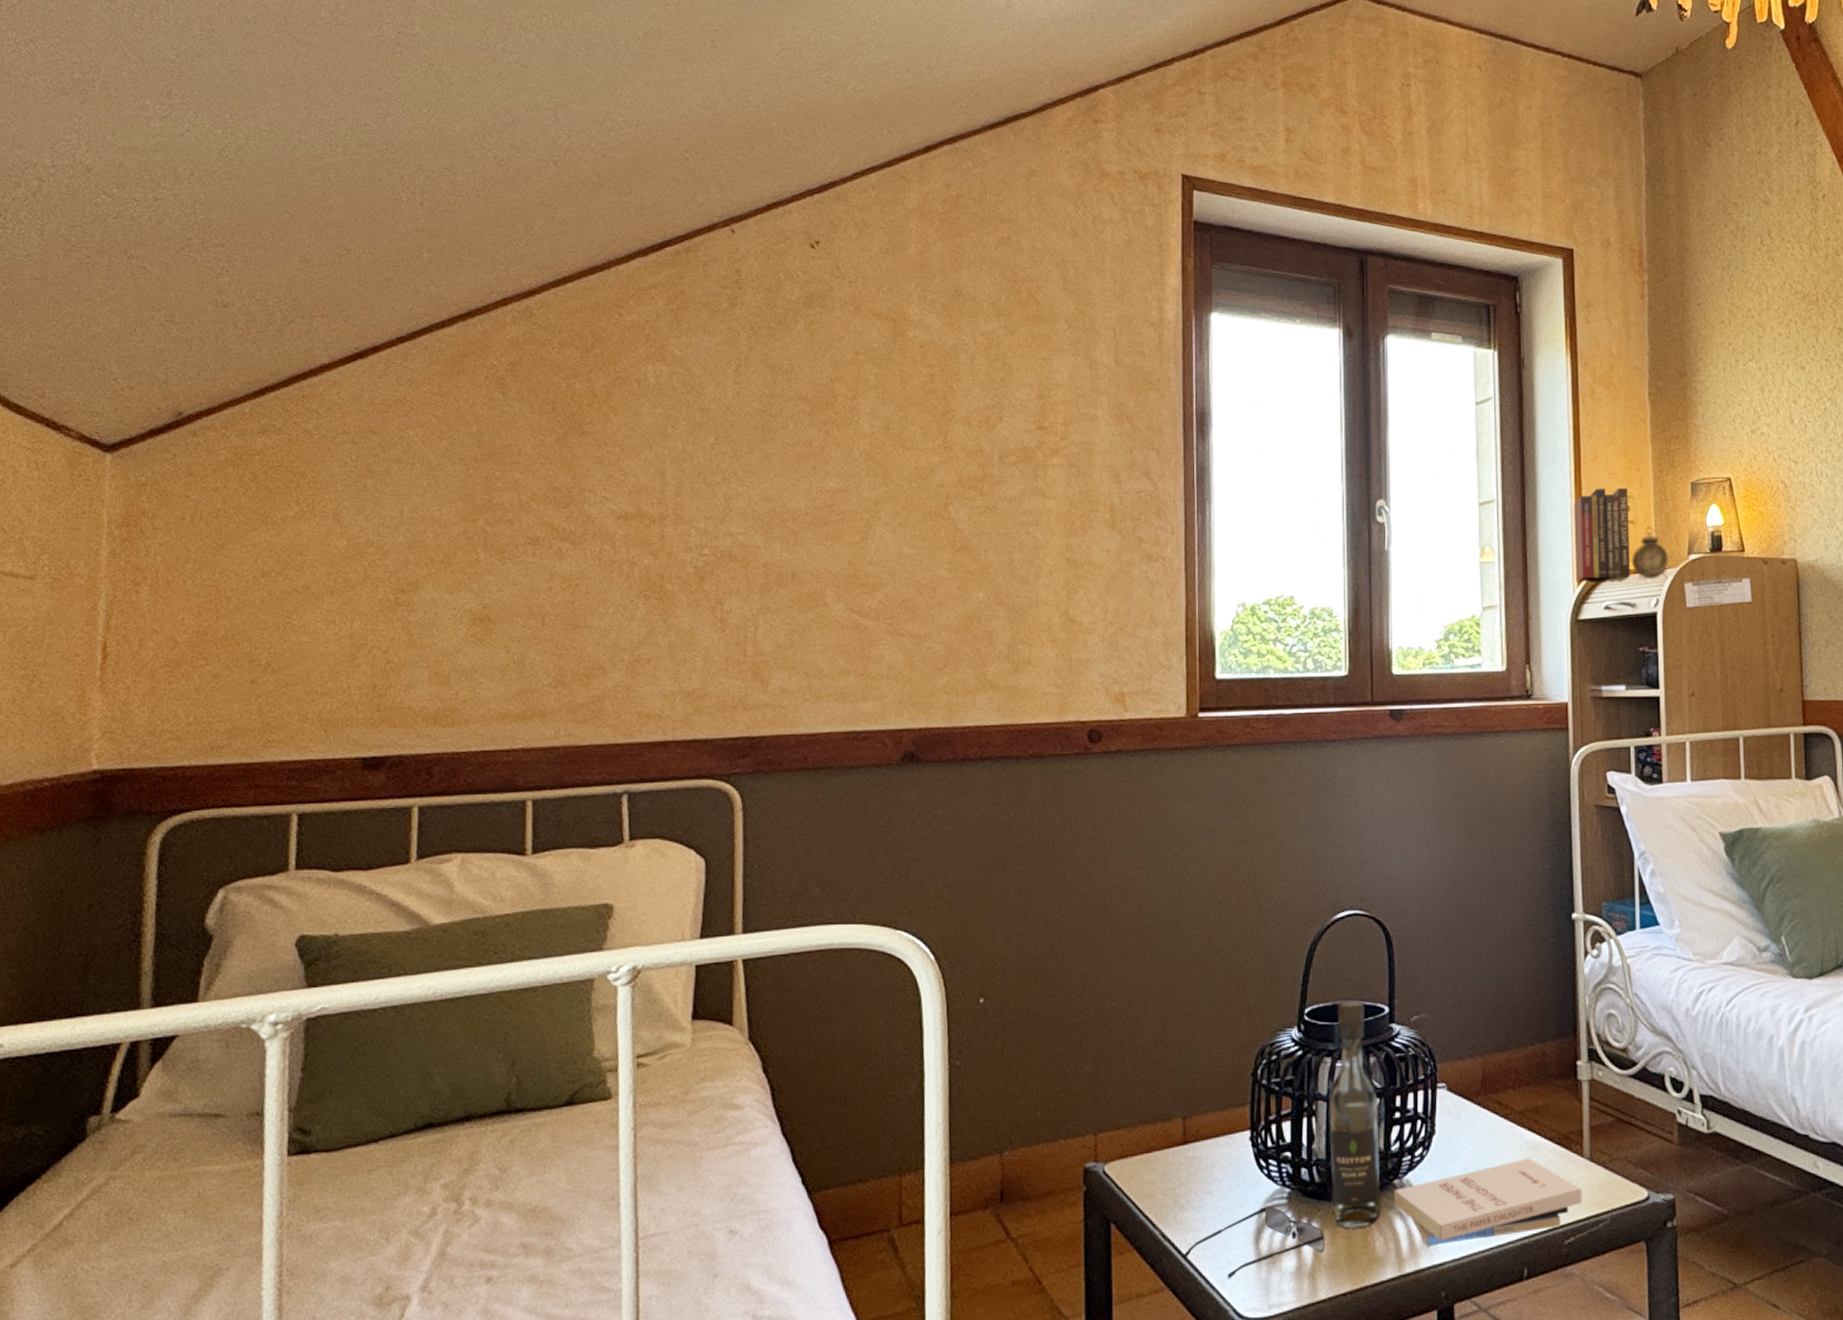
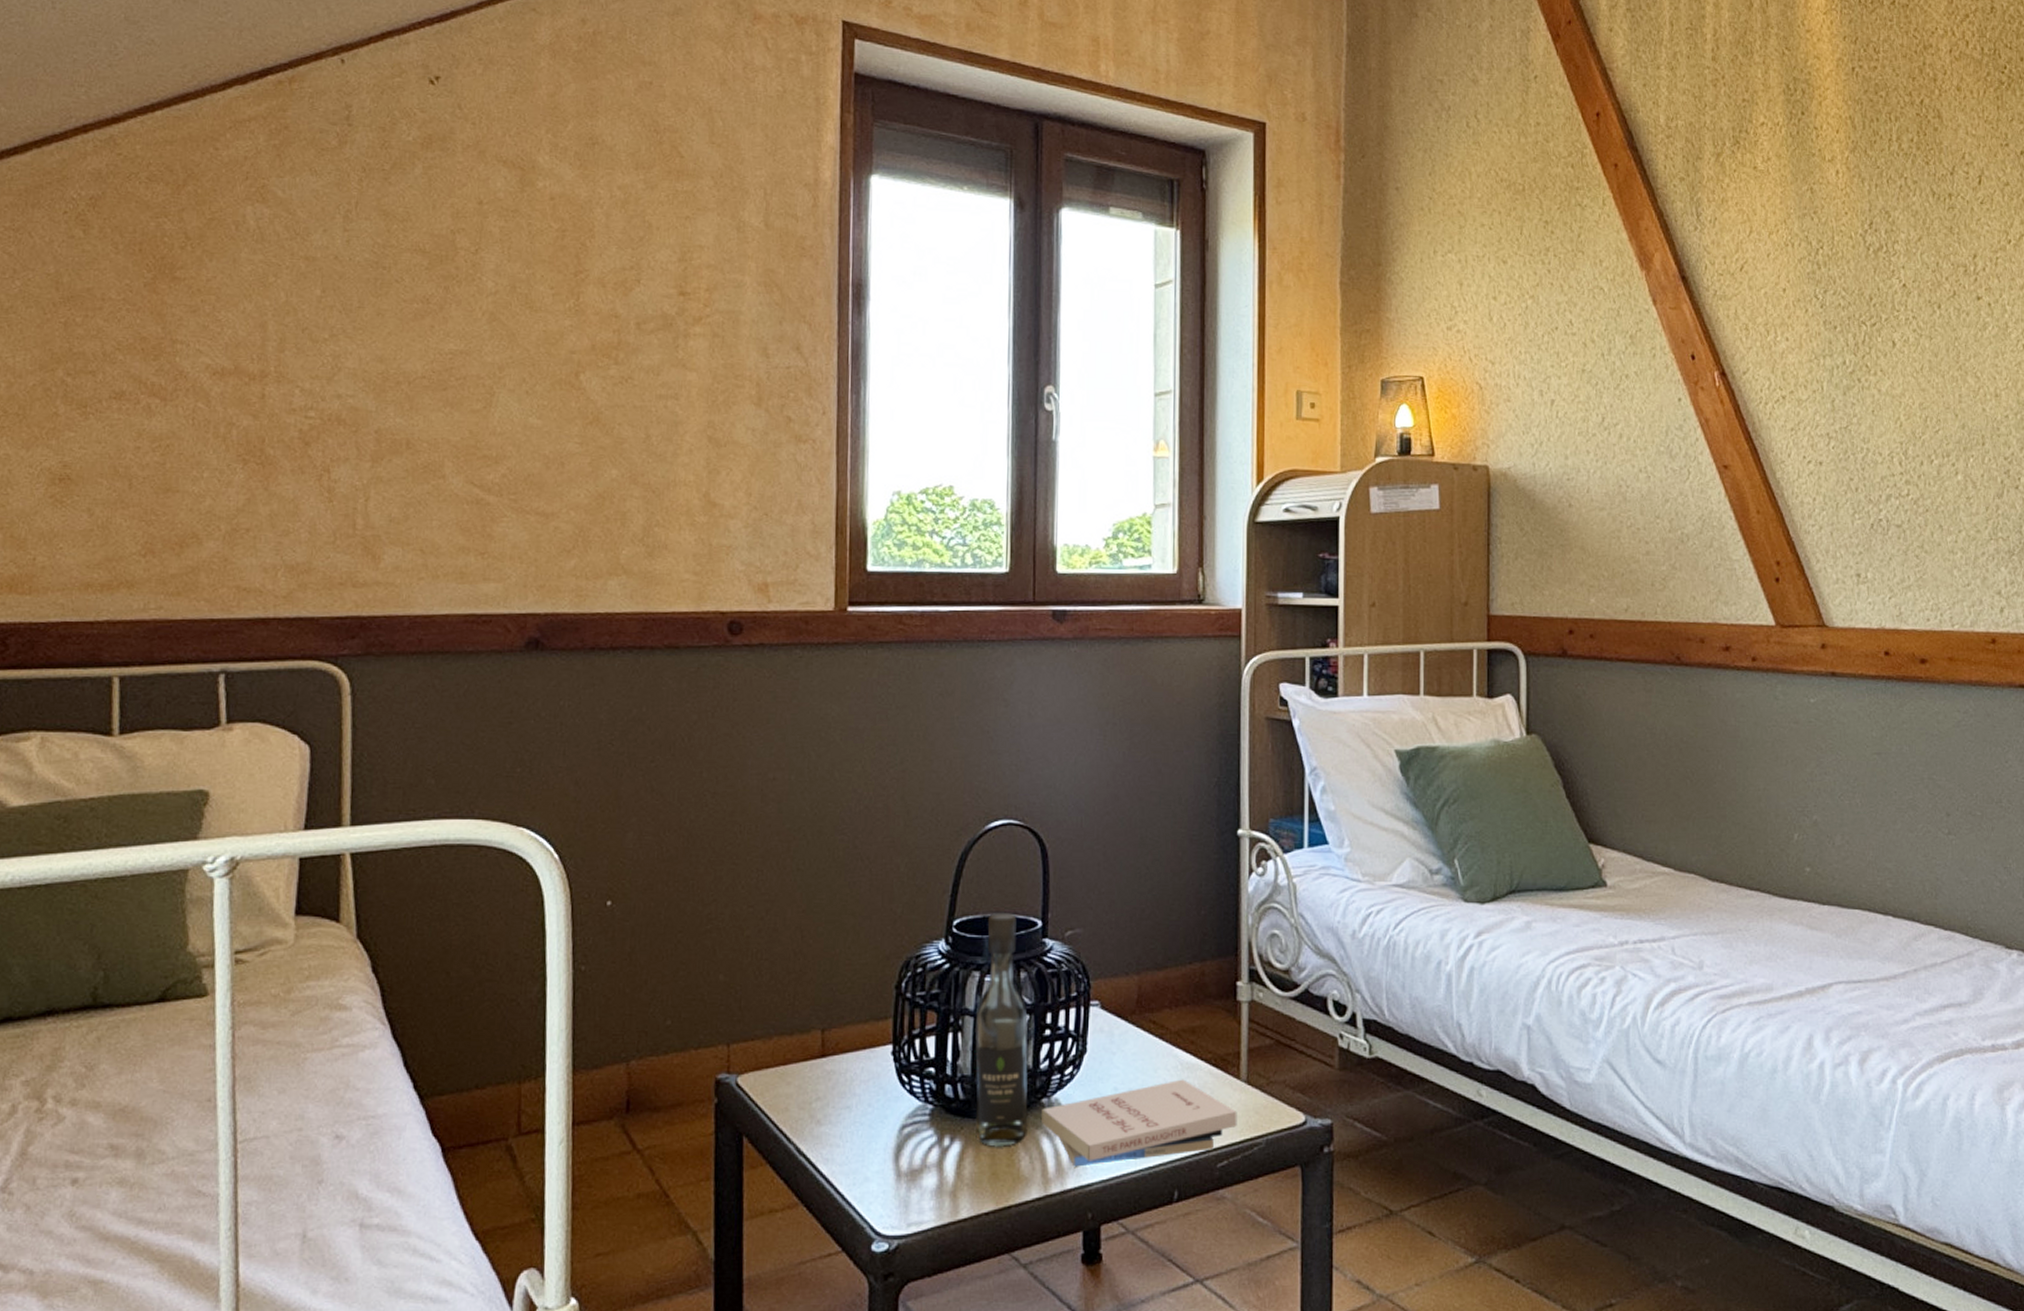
eyeglasses: present [1183,1206,1325,1279] -> none [818,1122,968,1195]
books: present [1574,487,1630,583] -> none [1254,382,1314,484]
alarm clock: present [1631,526,1669,580] -> none [1314,425,1355,482]

